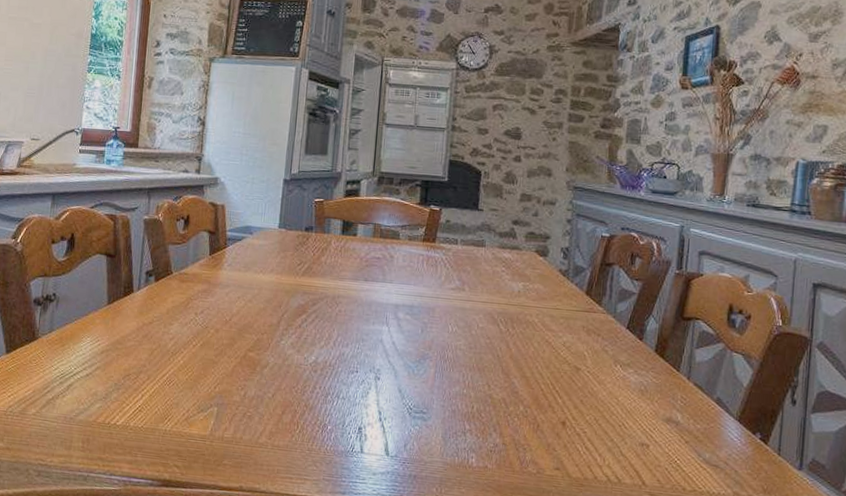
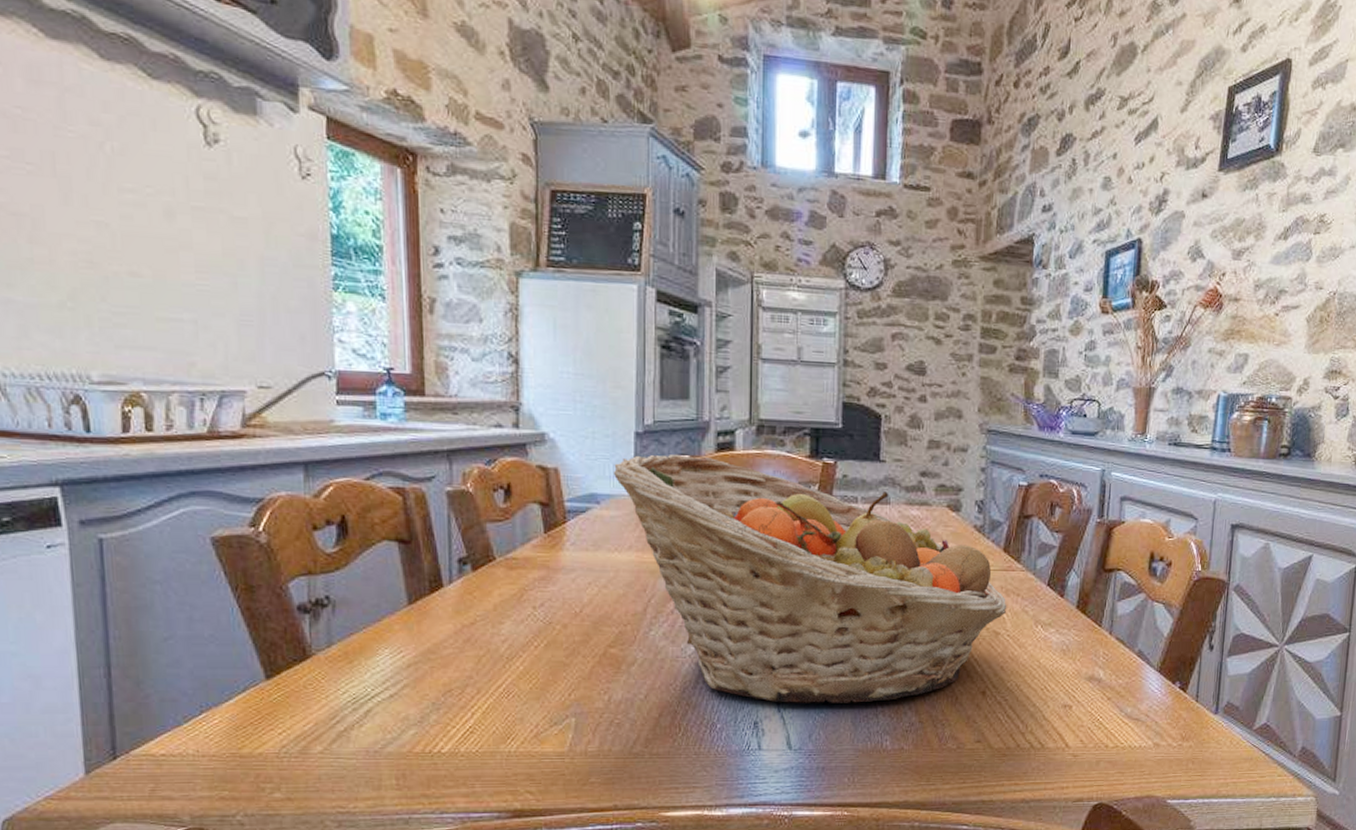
fruit basket: none [265,197,588,421] -> present [614,454,1007,703]

